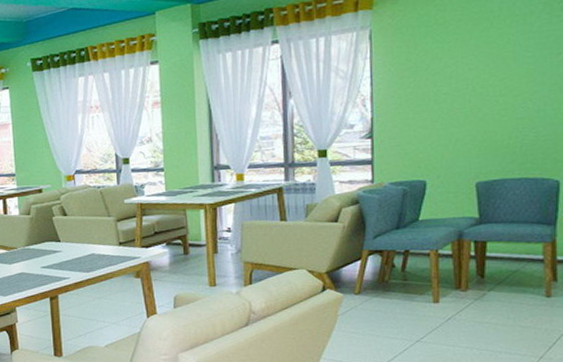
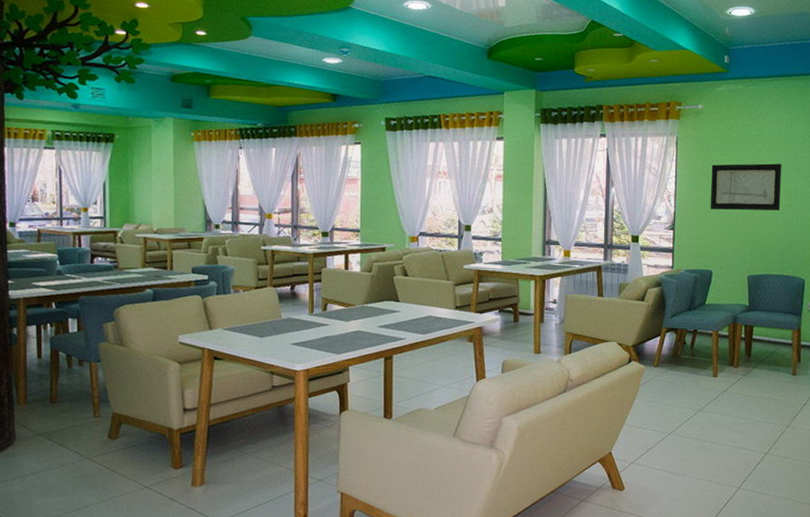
wall art: none [418,42,520,109] -> present [710,163,782,210]

